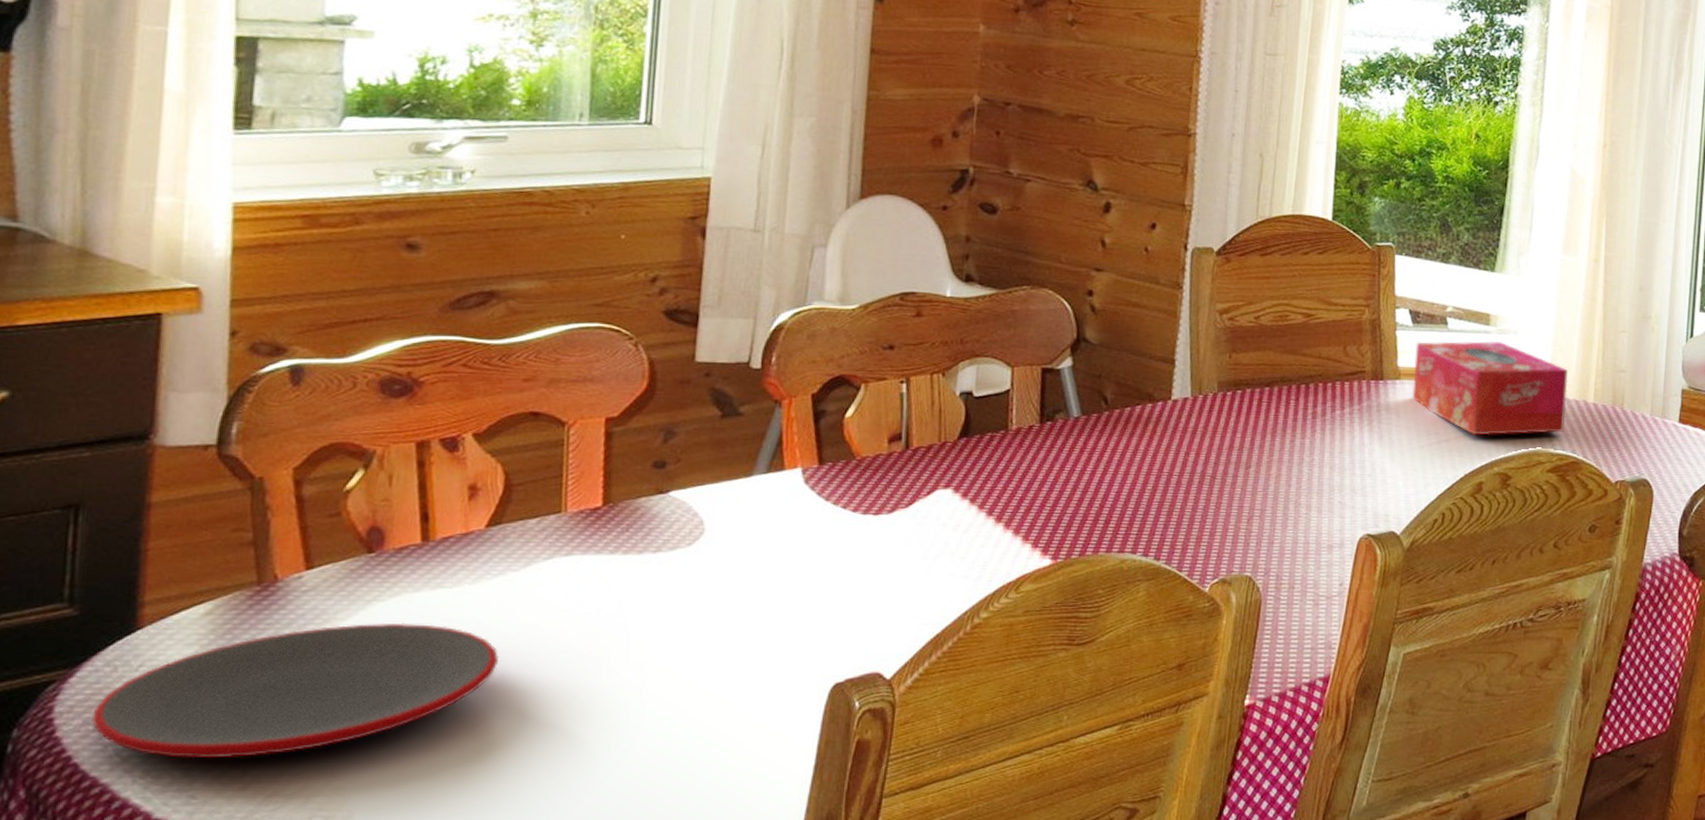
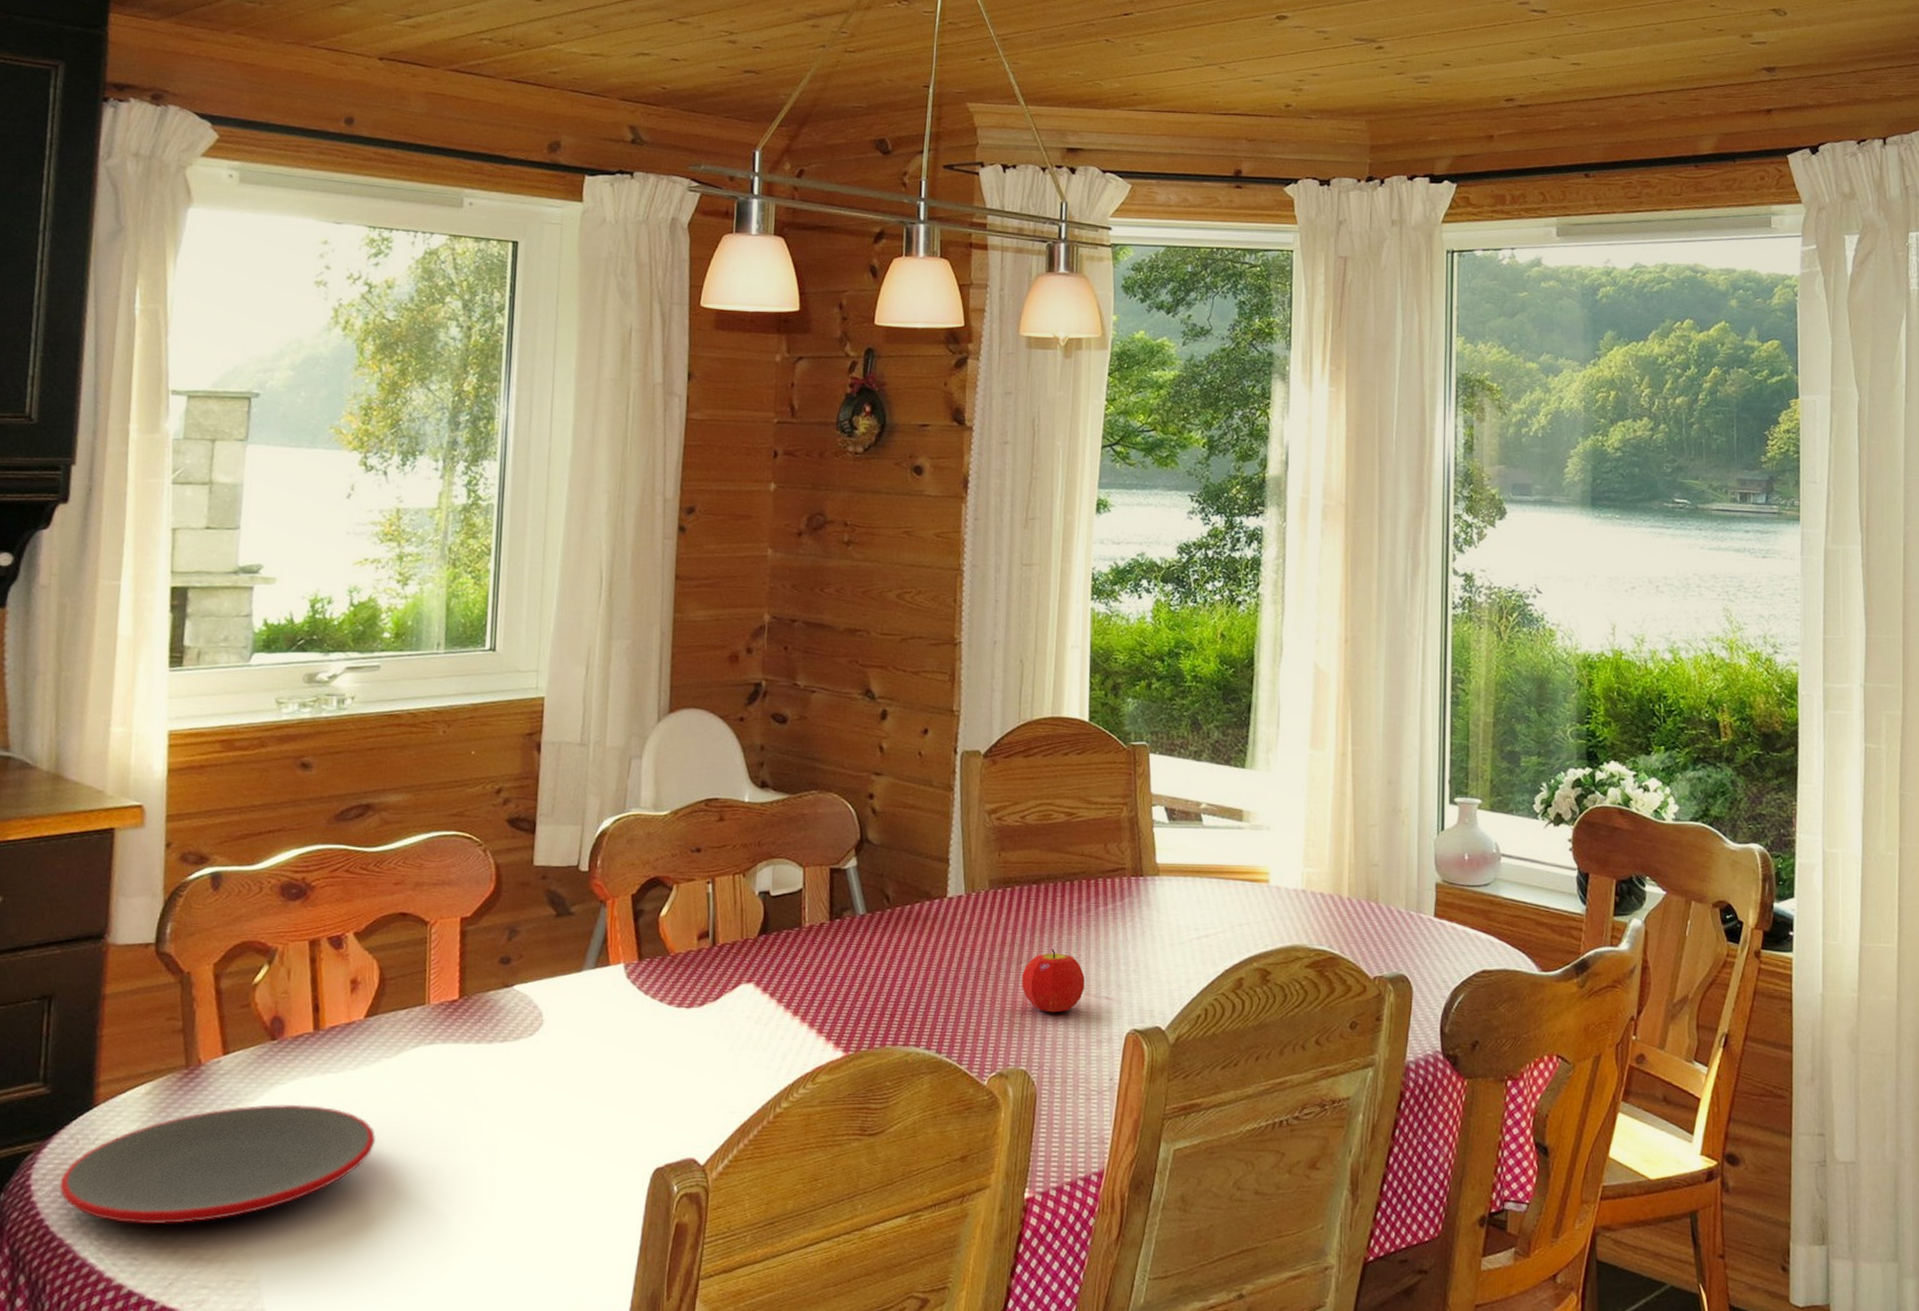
fruit: none [1250,453,1317,518] -> present [1022,949,1085,1013]
tissue box: present [1412,341,1569,436] -> none [1171,836,1322,931]

